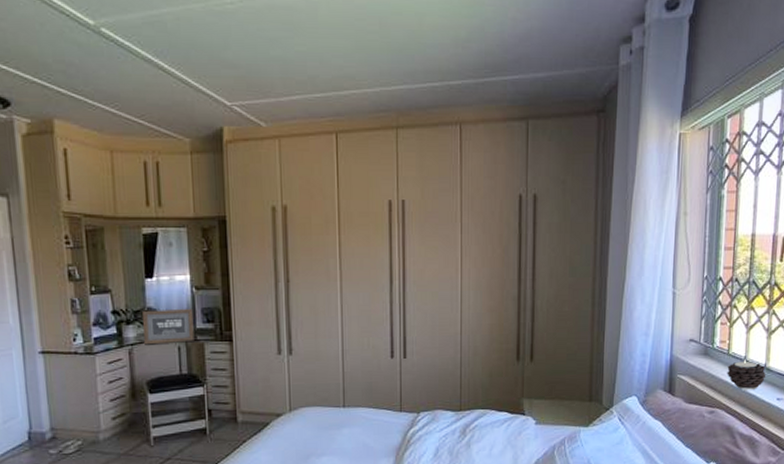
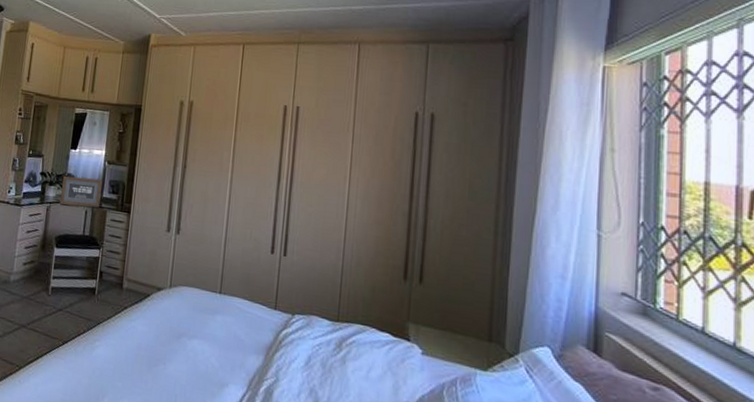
candle: present [727,359,765,391] -> none [676,331,735,374]

